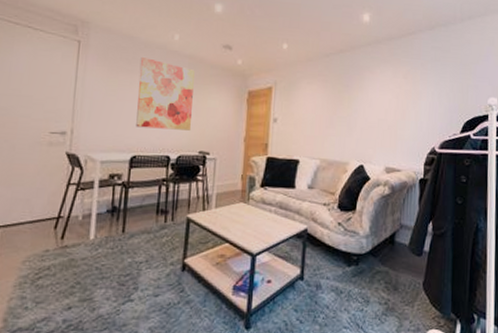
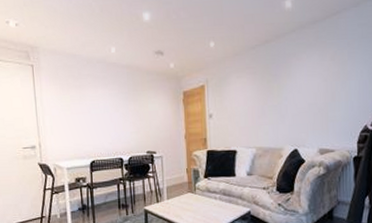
wall art: present [136,57,195,131] -> none [85,72,138,136]

